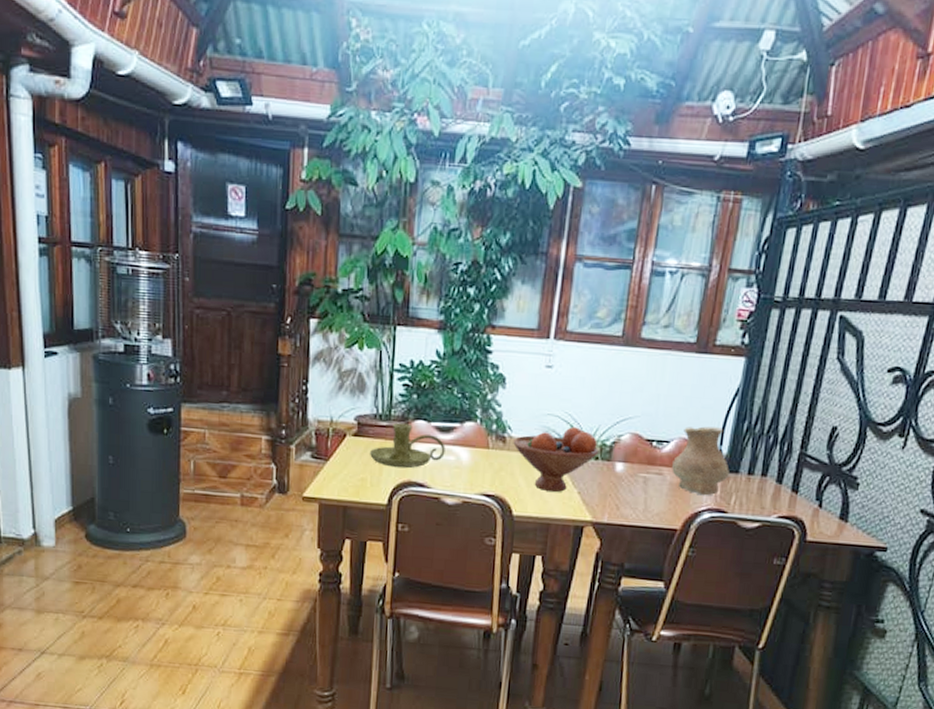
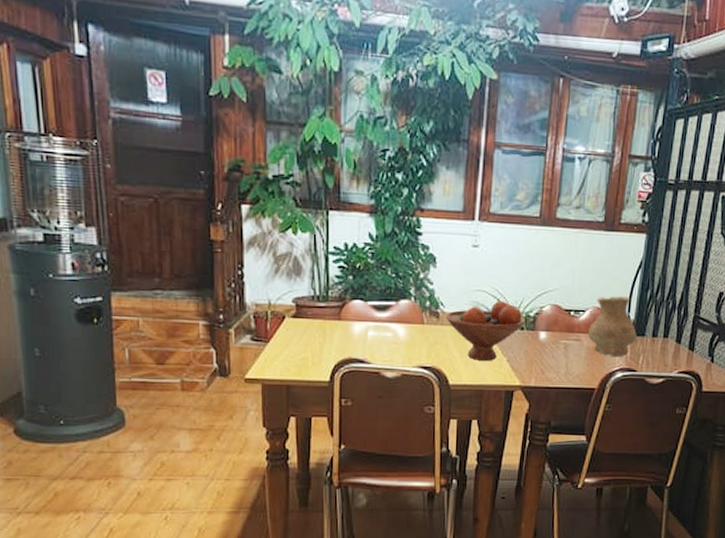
candle holder: present [370,422,446,469] -> none [310,303,383,346]

